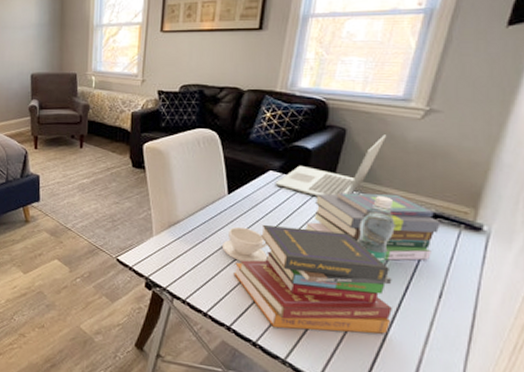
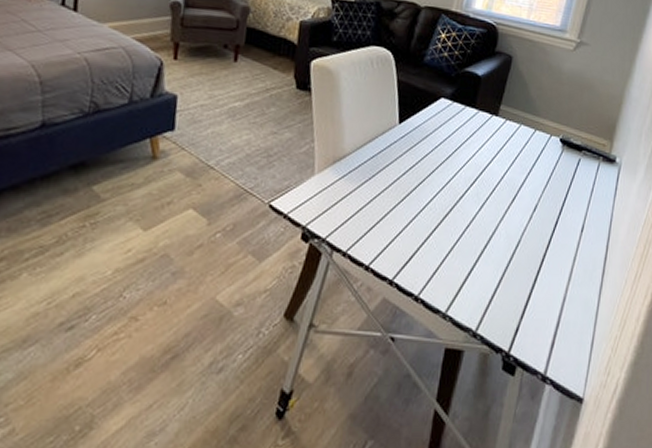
teacup: present [222,226,268,262] -> none [390,161,435,202]
books: present [233,224,392,334] -> none [399,158,545,278]
laptop: present [275,135,386,197] -> none [446,64,545,128]
books: present [306,192,441,261] -> none [472,123,585,195]
bottle: present [356,196,395,264] -> none [516,127,549,199]

